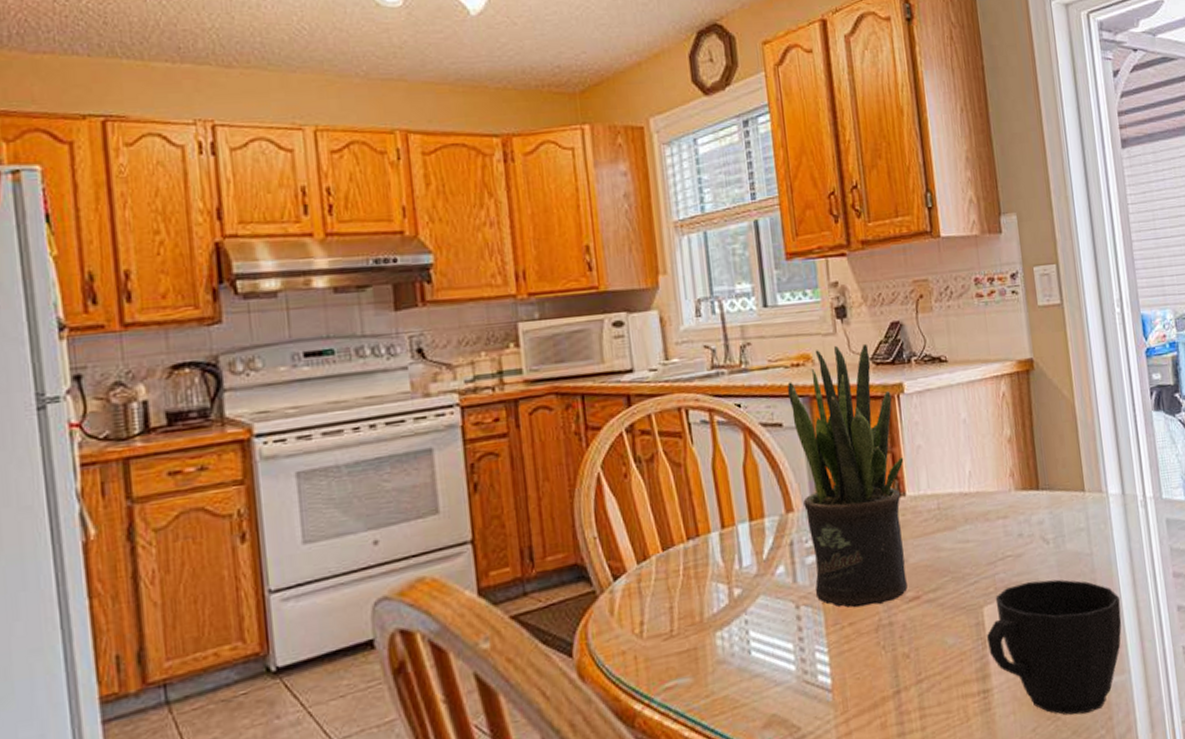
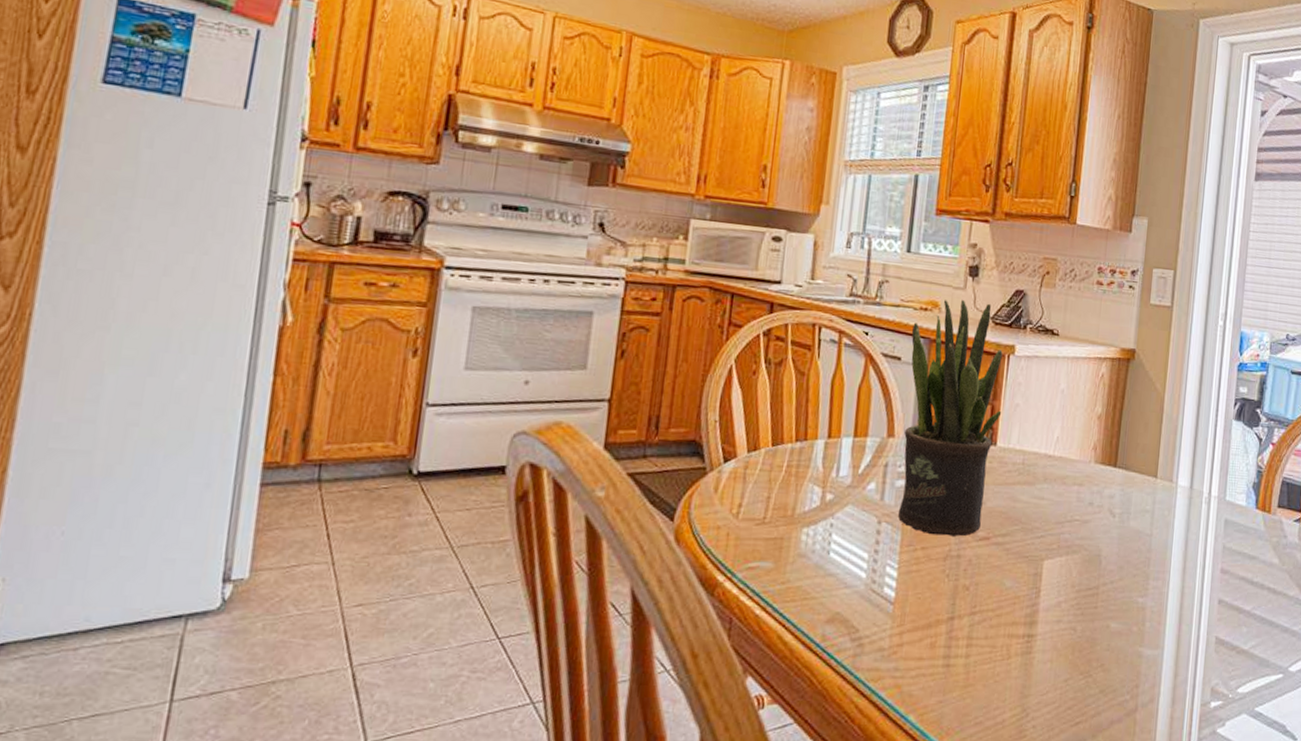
cup: present [986,579,1122,715] -> none [1041,546,1169,678]

